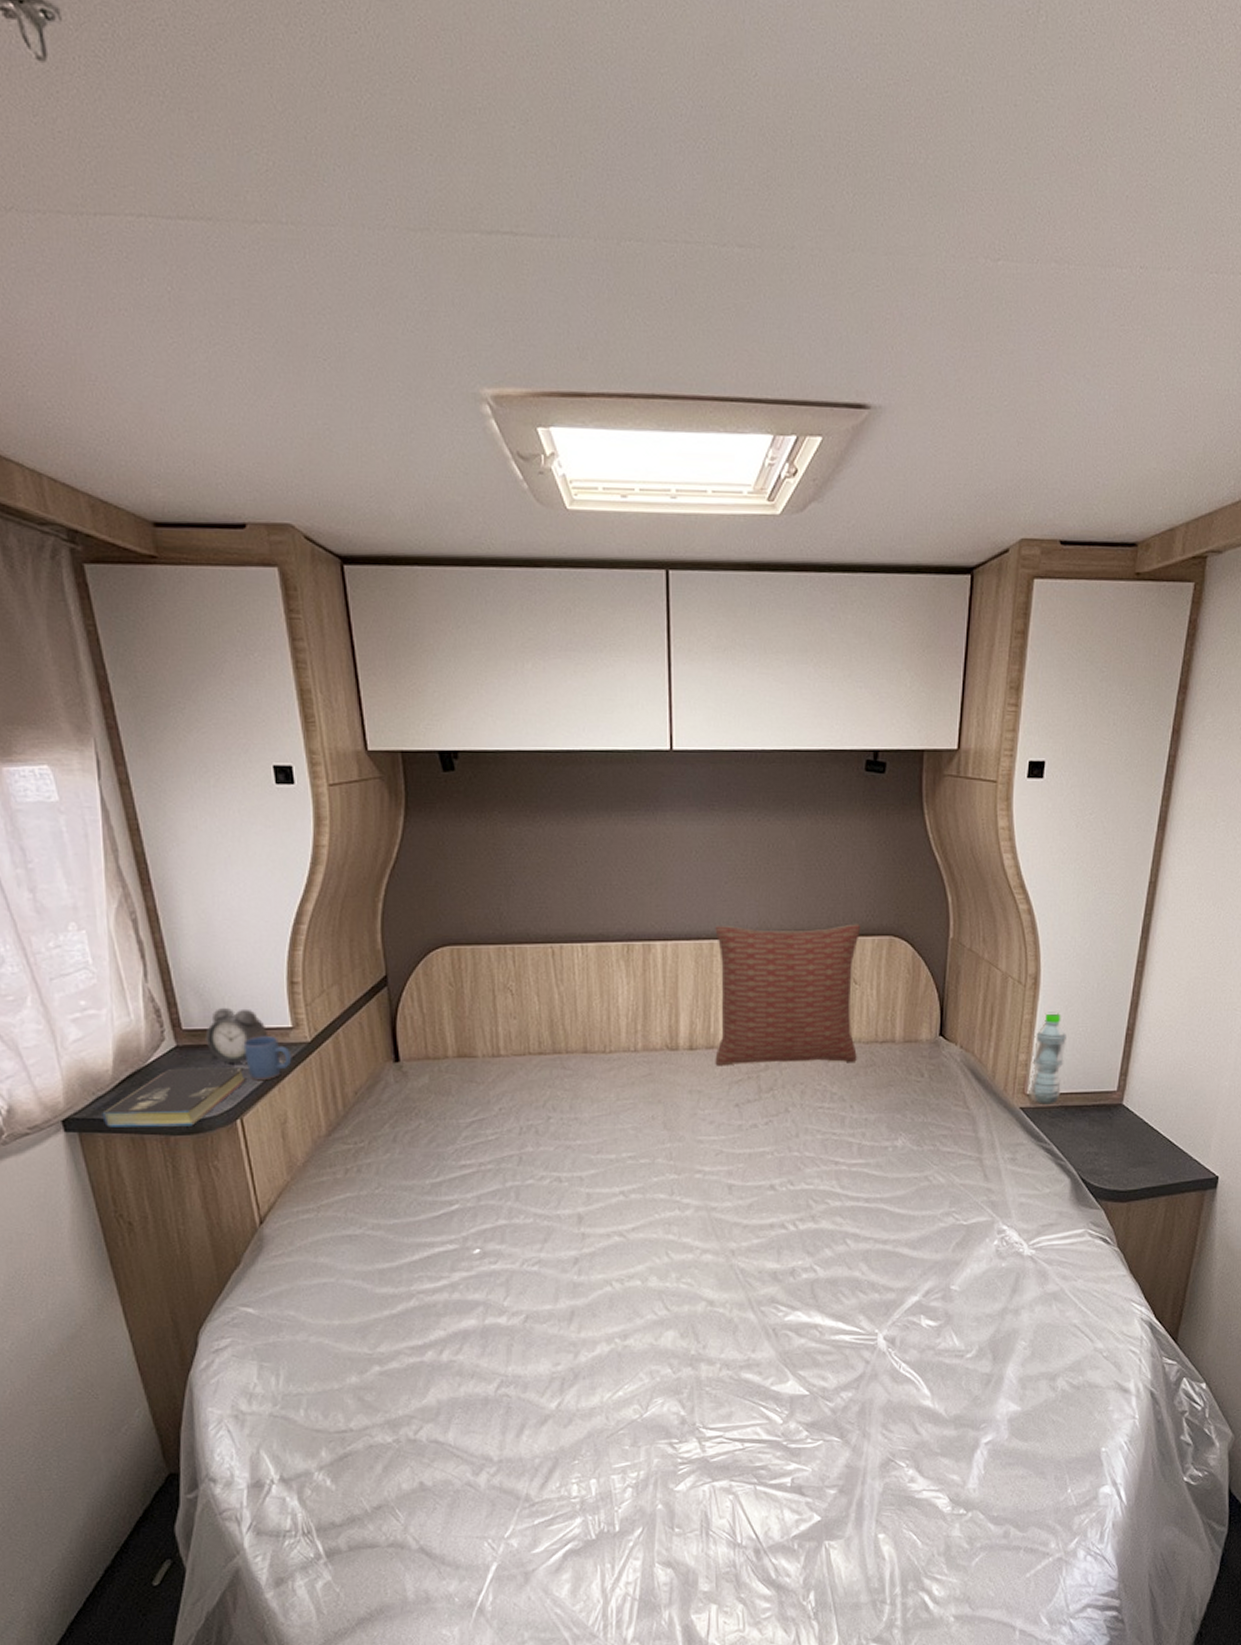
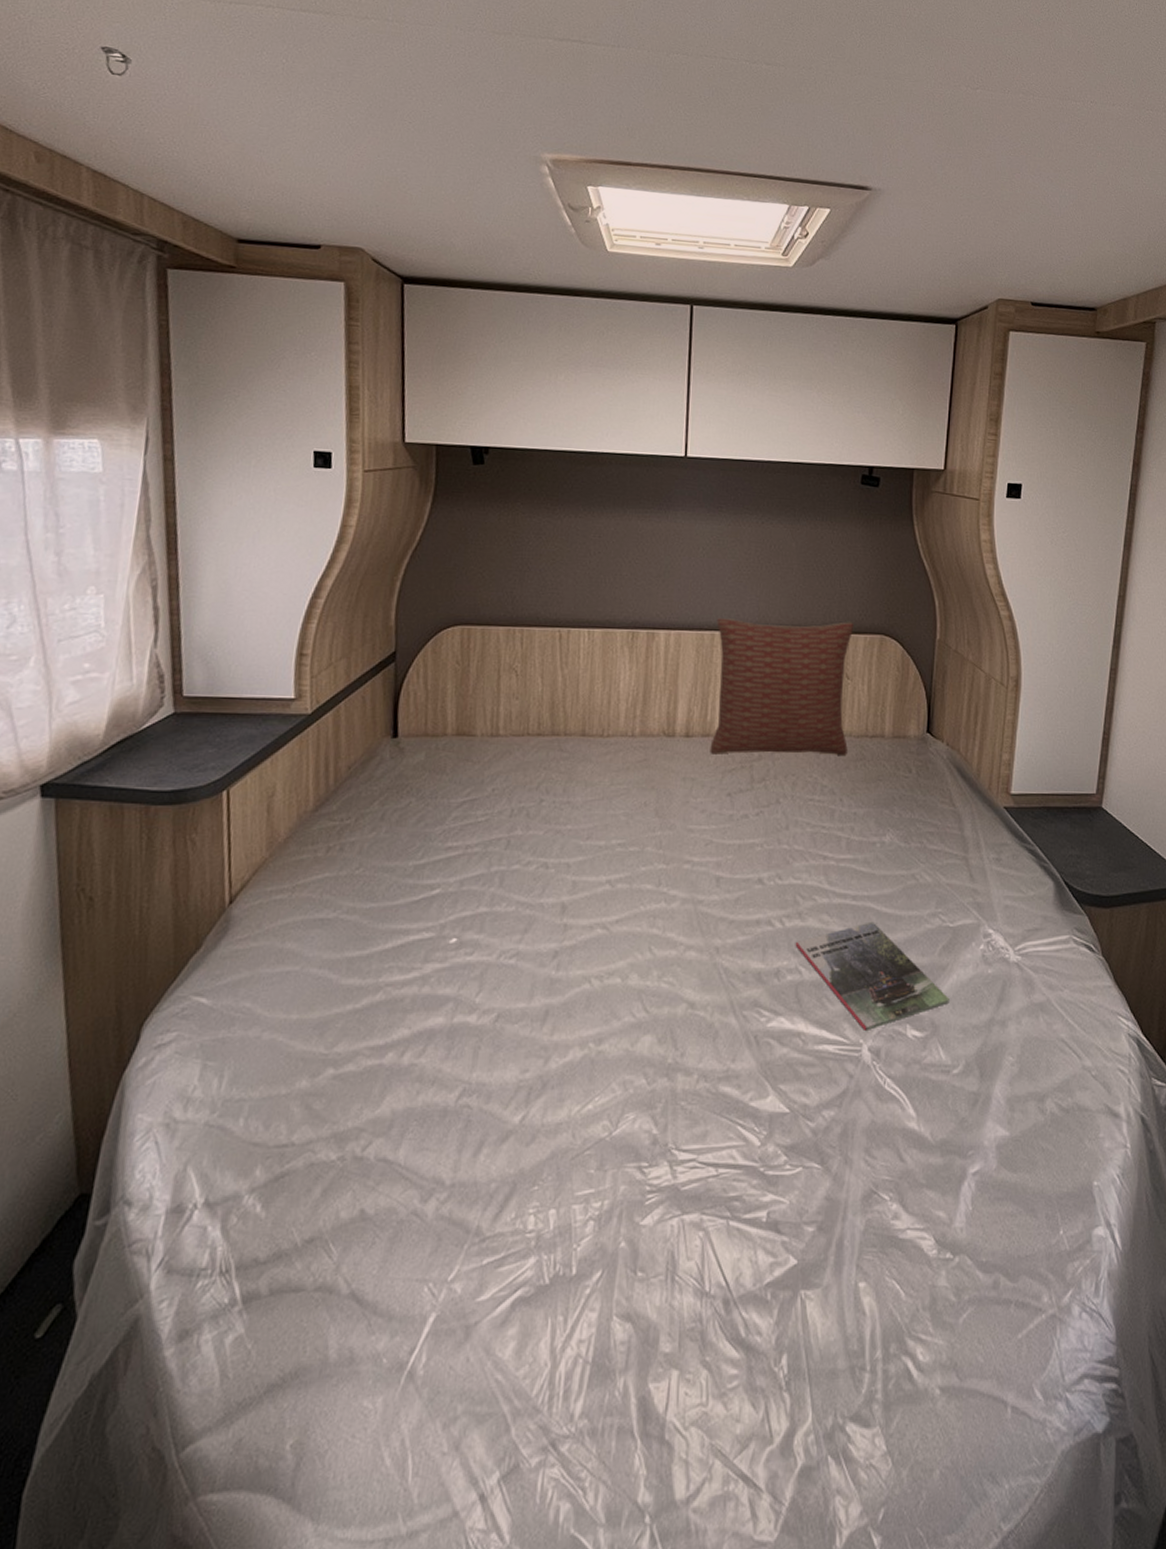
book: present [102,1067,248,1127] -> none [83,735,241,796]
alarm clock: present [205,1007,269,1064] -> none [204,675,270,734]
mug: present [243,1036,292,1081] -> none [242,706,290,752]
magazine: none [809,1222,963,1321] -> present [795,921,949,1030]
water bottle: present [1029,1012,1066,1104] -> none [1012,713,1047,805]

